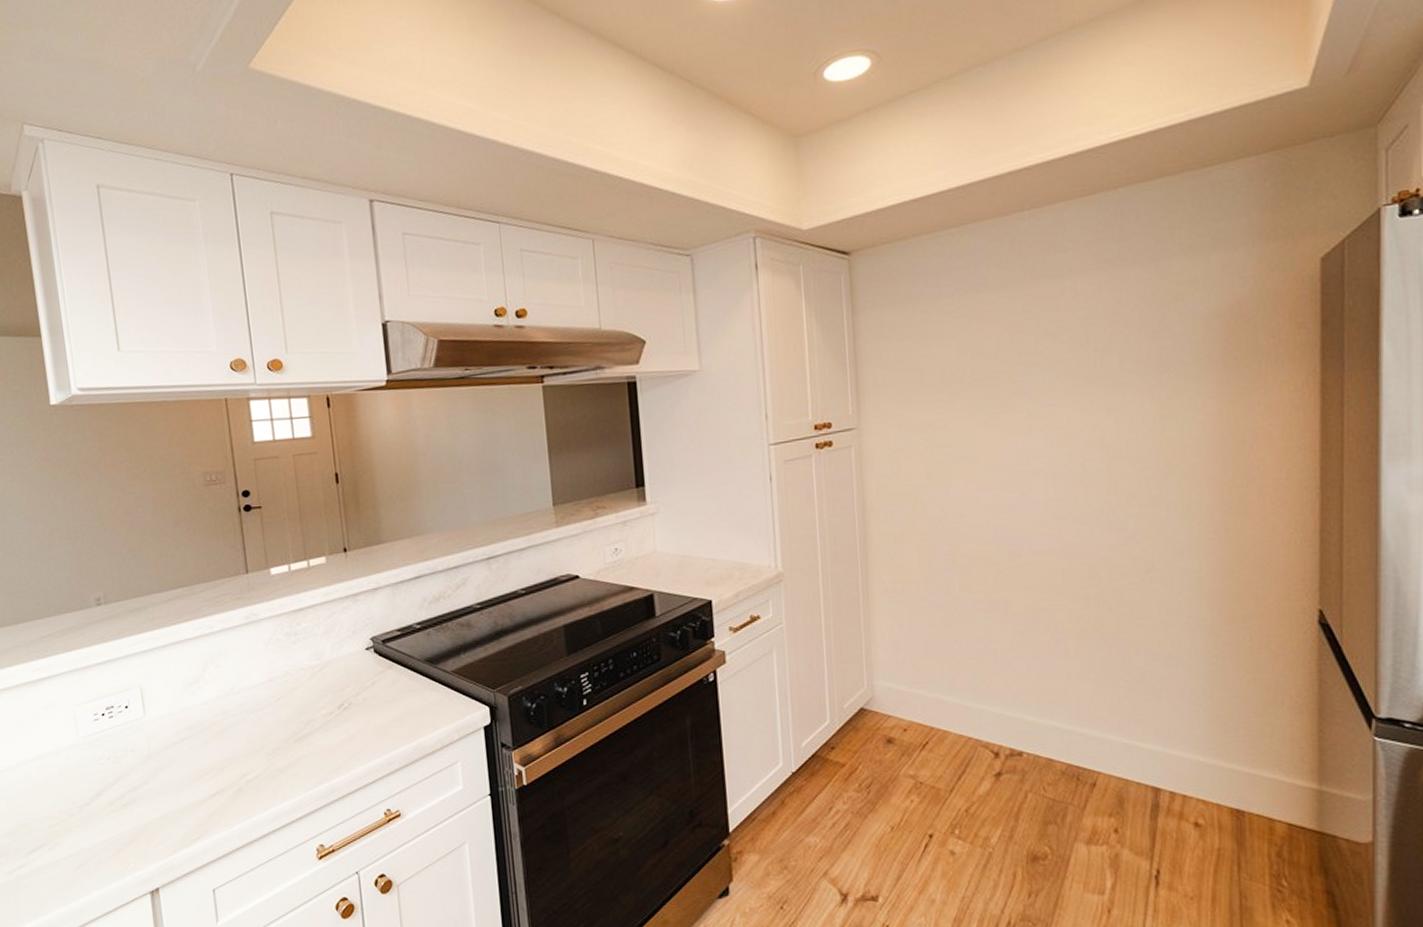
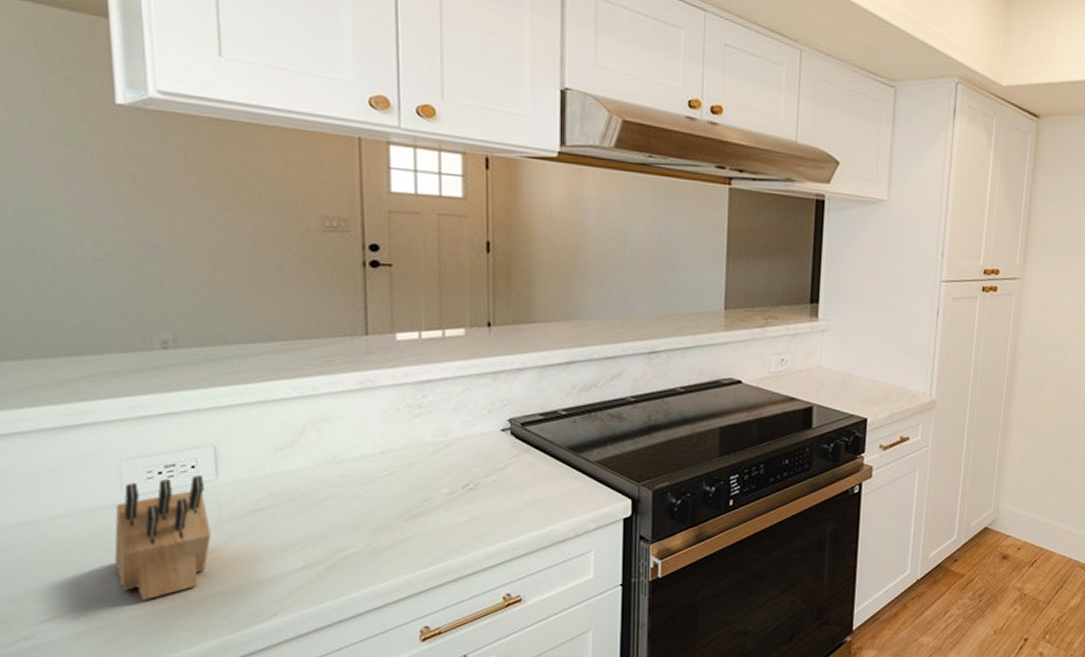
knife block: none [74,713,145,830] -> present [114,474,211,601]

